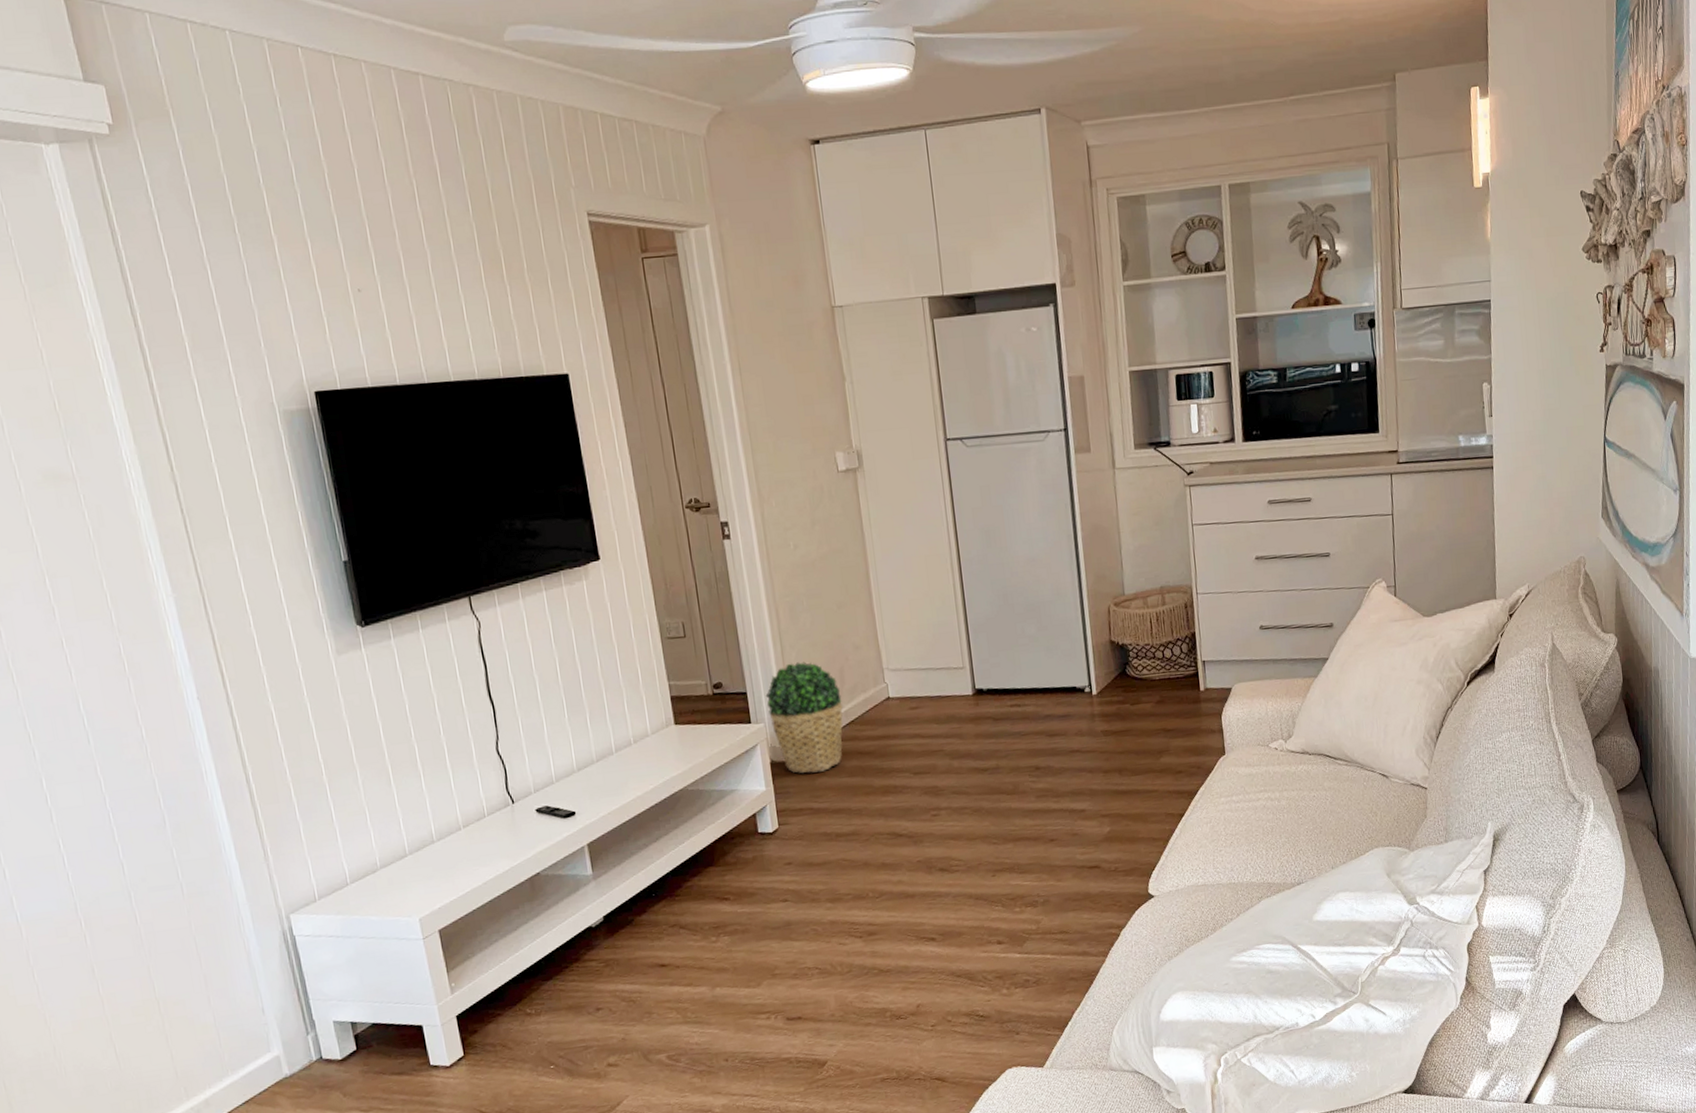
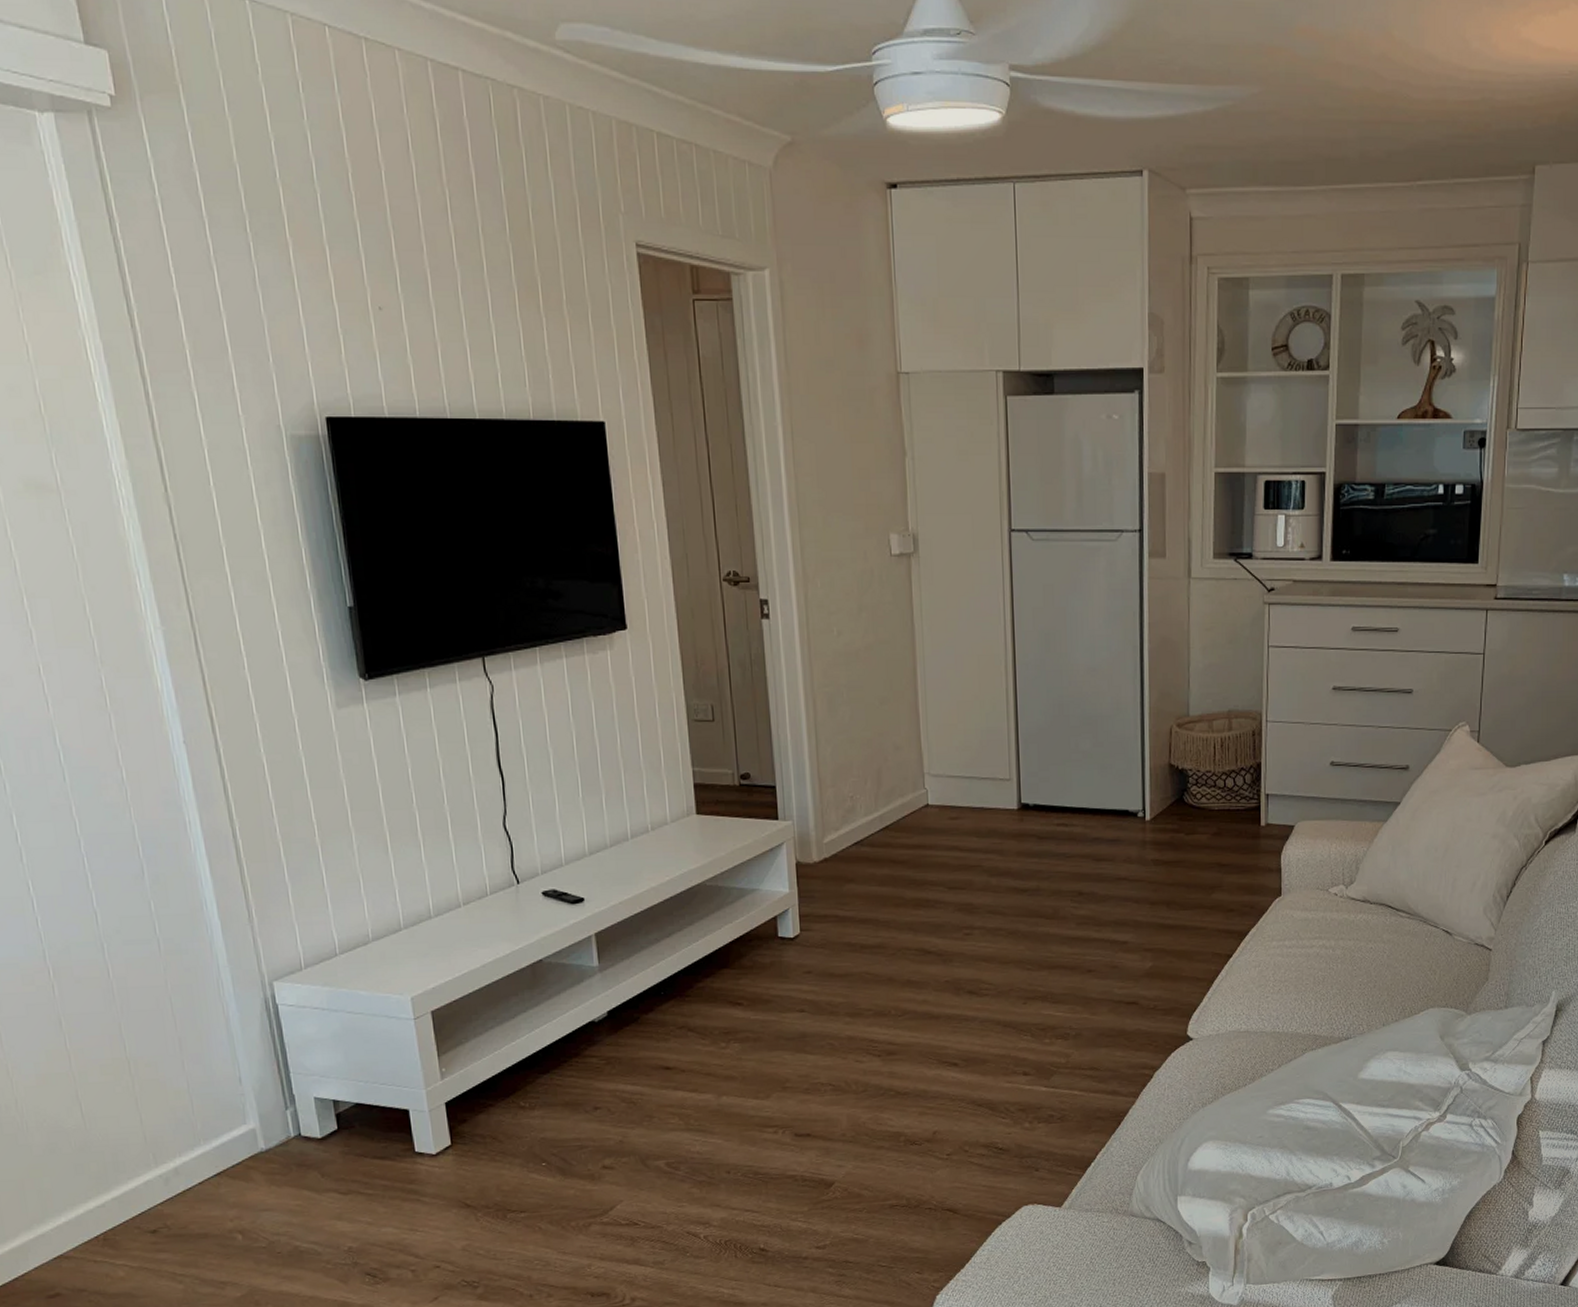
potted plant: present [765,661,843,774] -> none [795,758,878,879]

